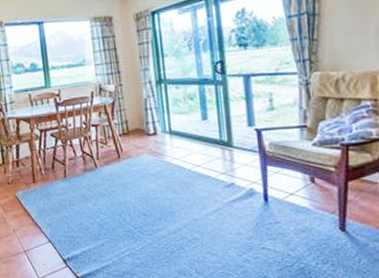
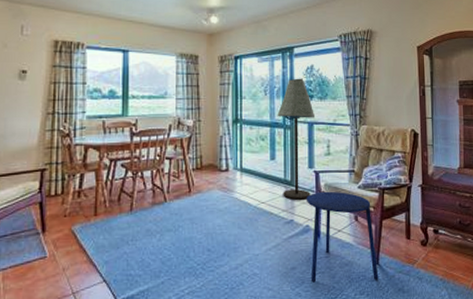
floor lamp: none [205,25,253,162] -> present [277,78,316,200]
side table: none [247,150,347,249] -> present [306,191,379,283]

